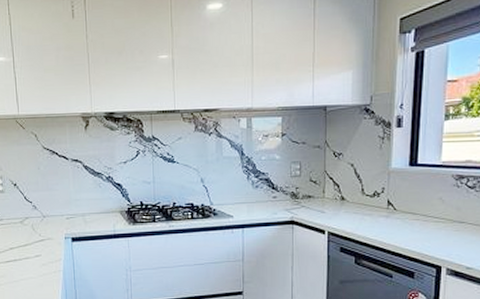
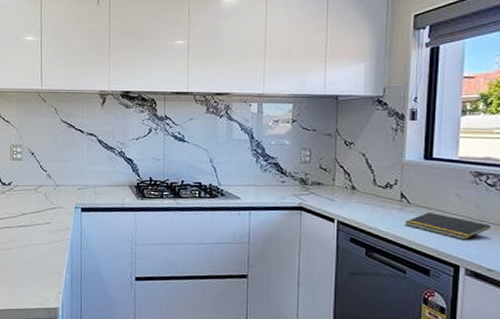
notepad: none [392,217,470,241] -> present [405,212,491,240]

